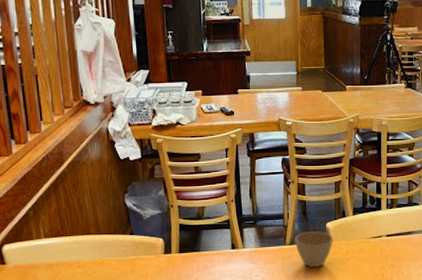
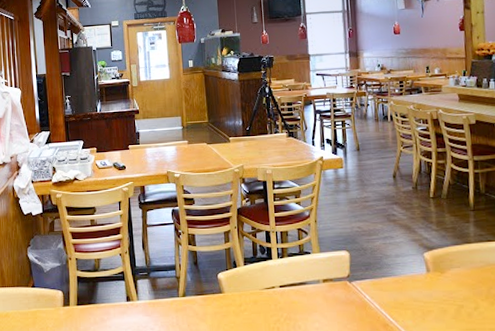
cup: present [295,231,333,268] -> none [188,282,226,321]

